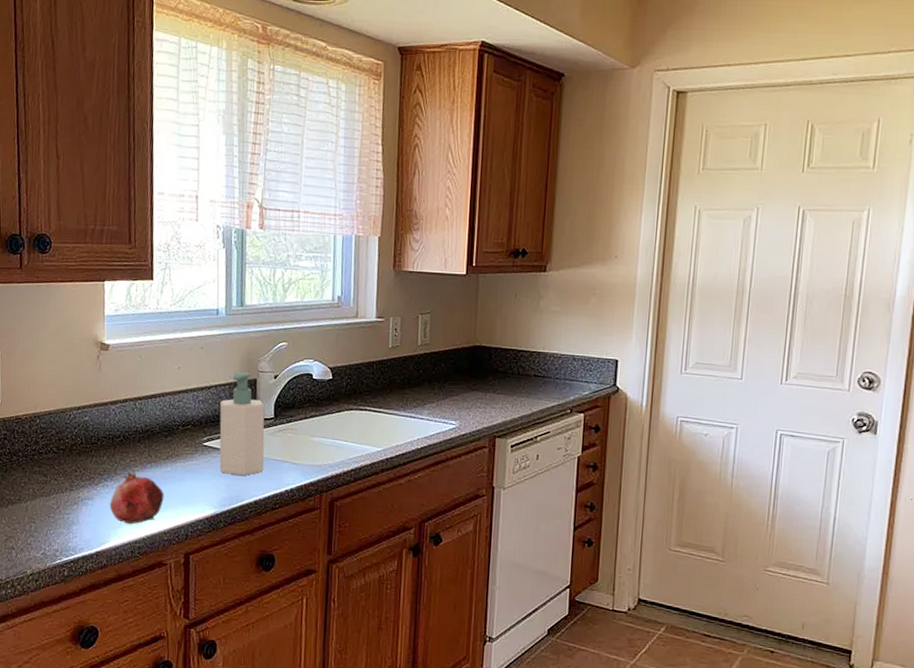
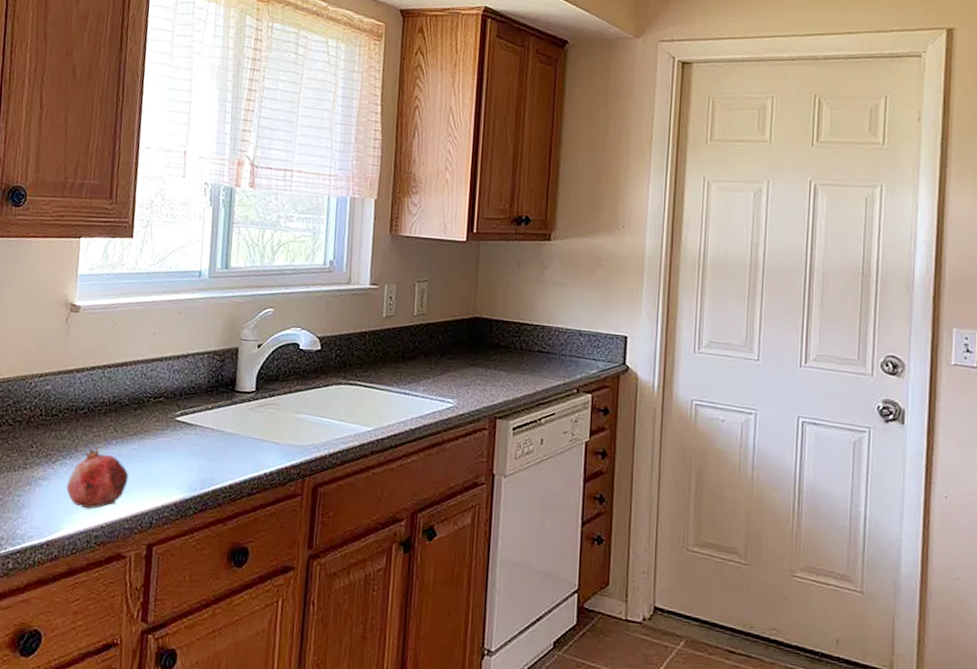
soap bottle: present [219,371,265,476] -> none [192,339,246,456]

